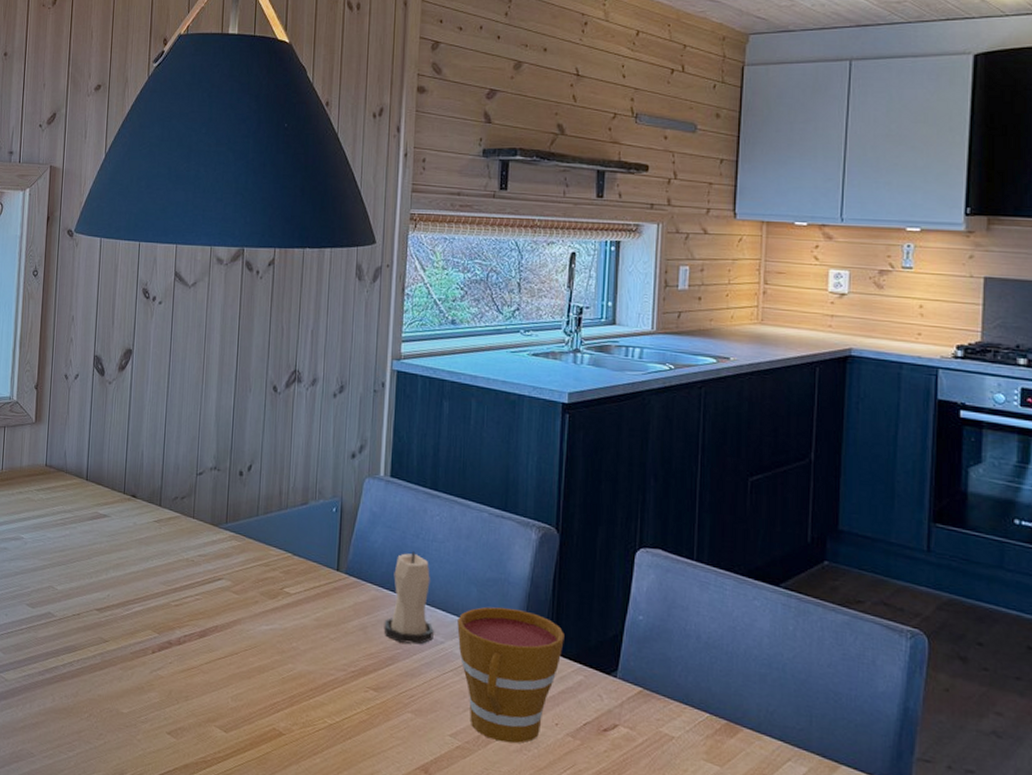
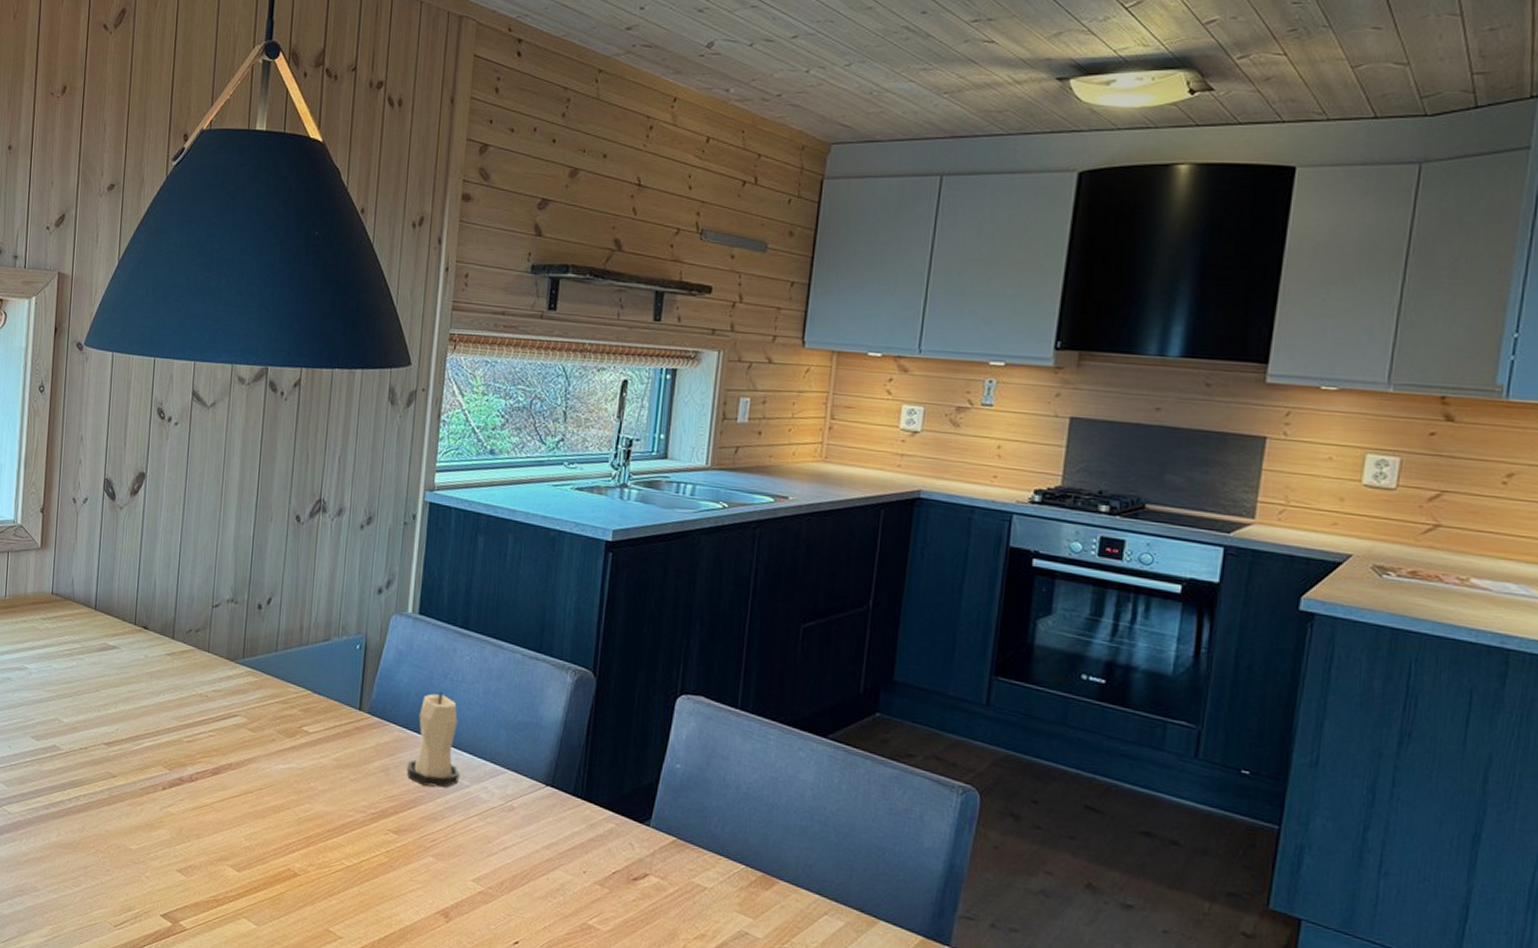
cup: present [457,606,564,744] -> none [484,751,597,890]

